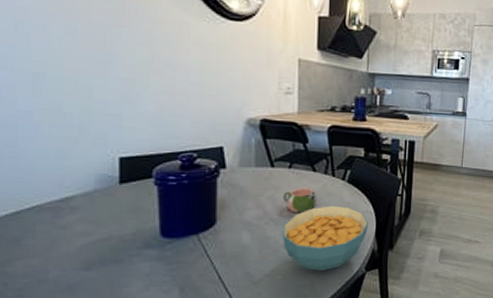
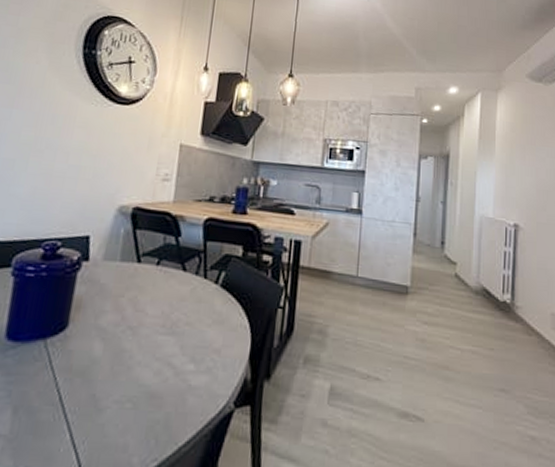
mug: present [282,187,317,212] -> none [145,289,184,321]
cereal bowl: present [283,205,368,271] -> none [139,314,242,402]

